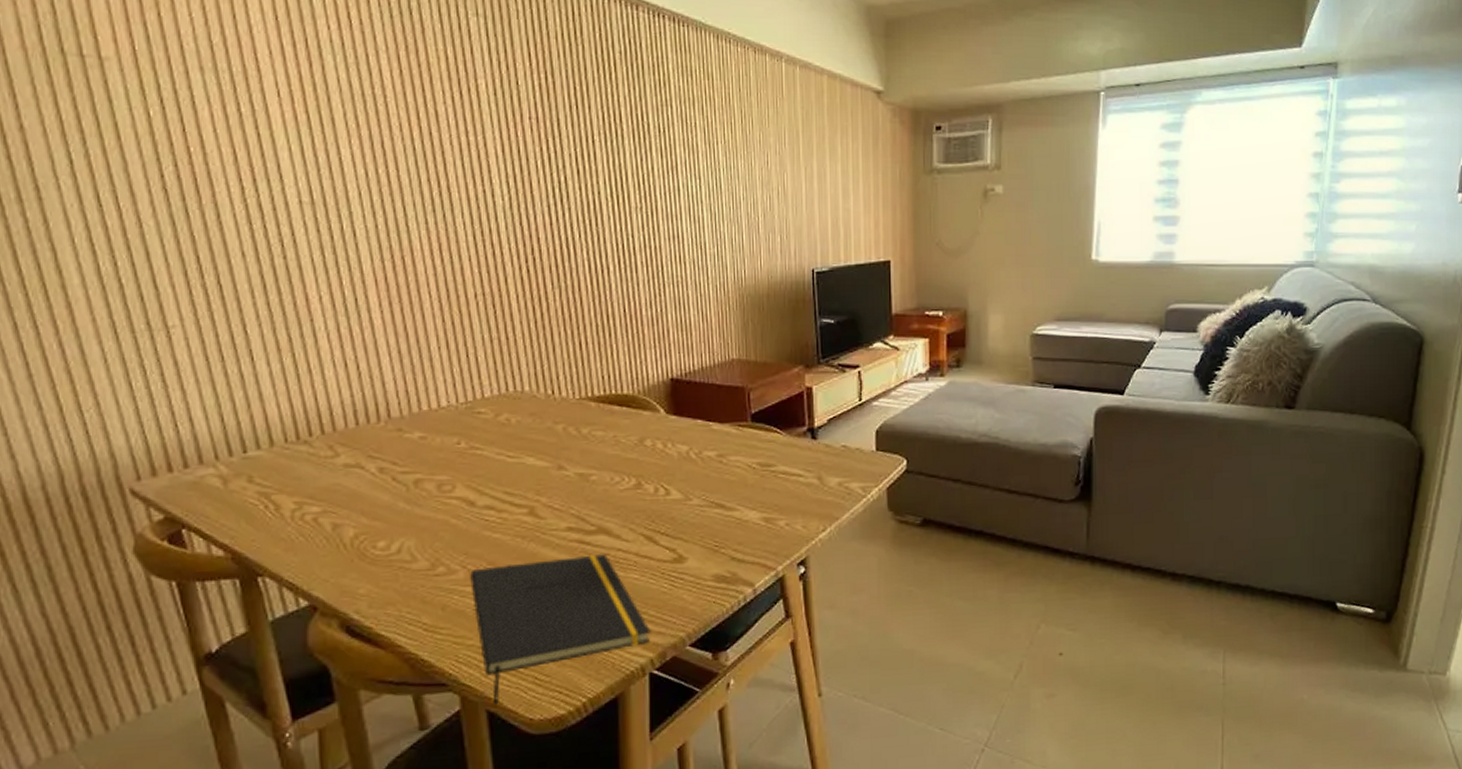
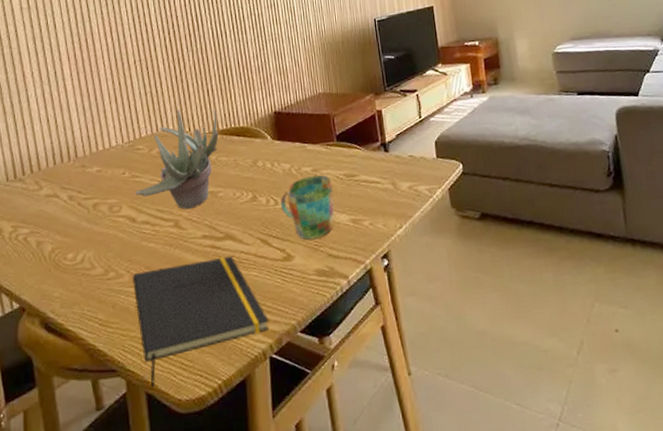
succulent plant: none [474,365,594,494] -> present [135,109,219,210]
mug: none [674,461,742,539] -> present [281,175,334,240]

